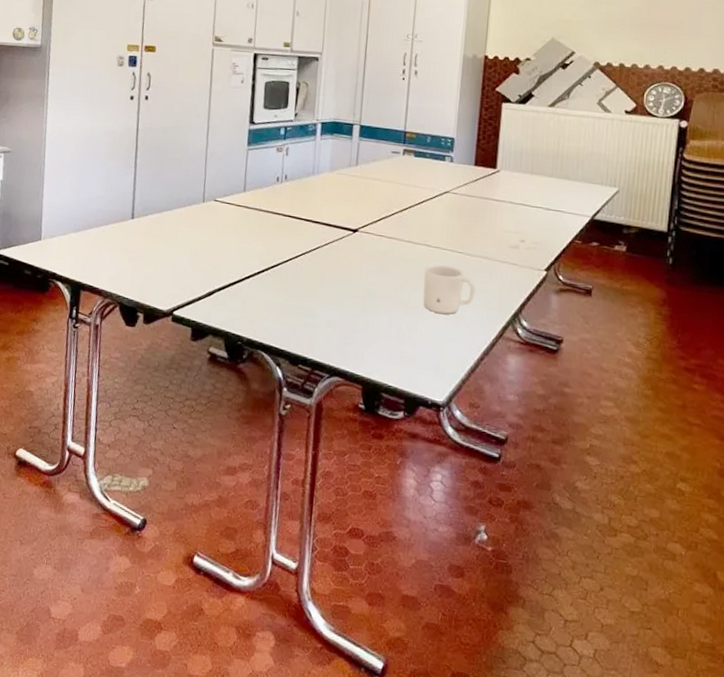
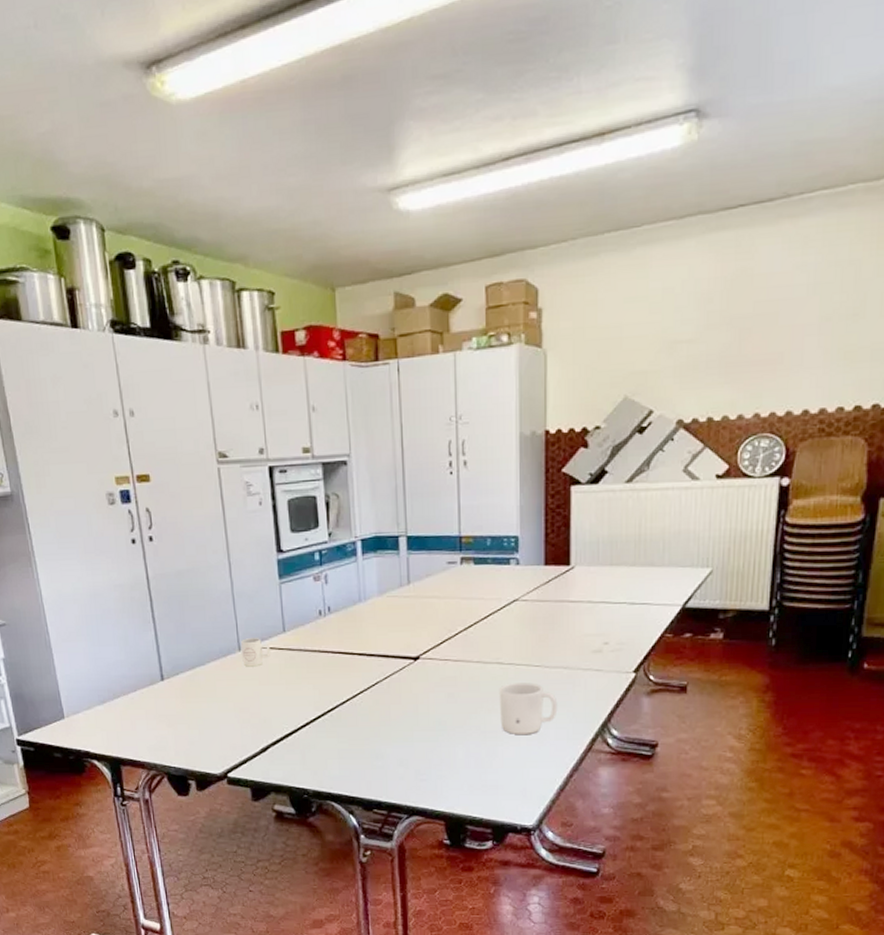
mug: none [204,192,230,218] -> present [240,638,270,667]

